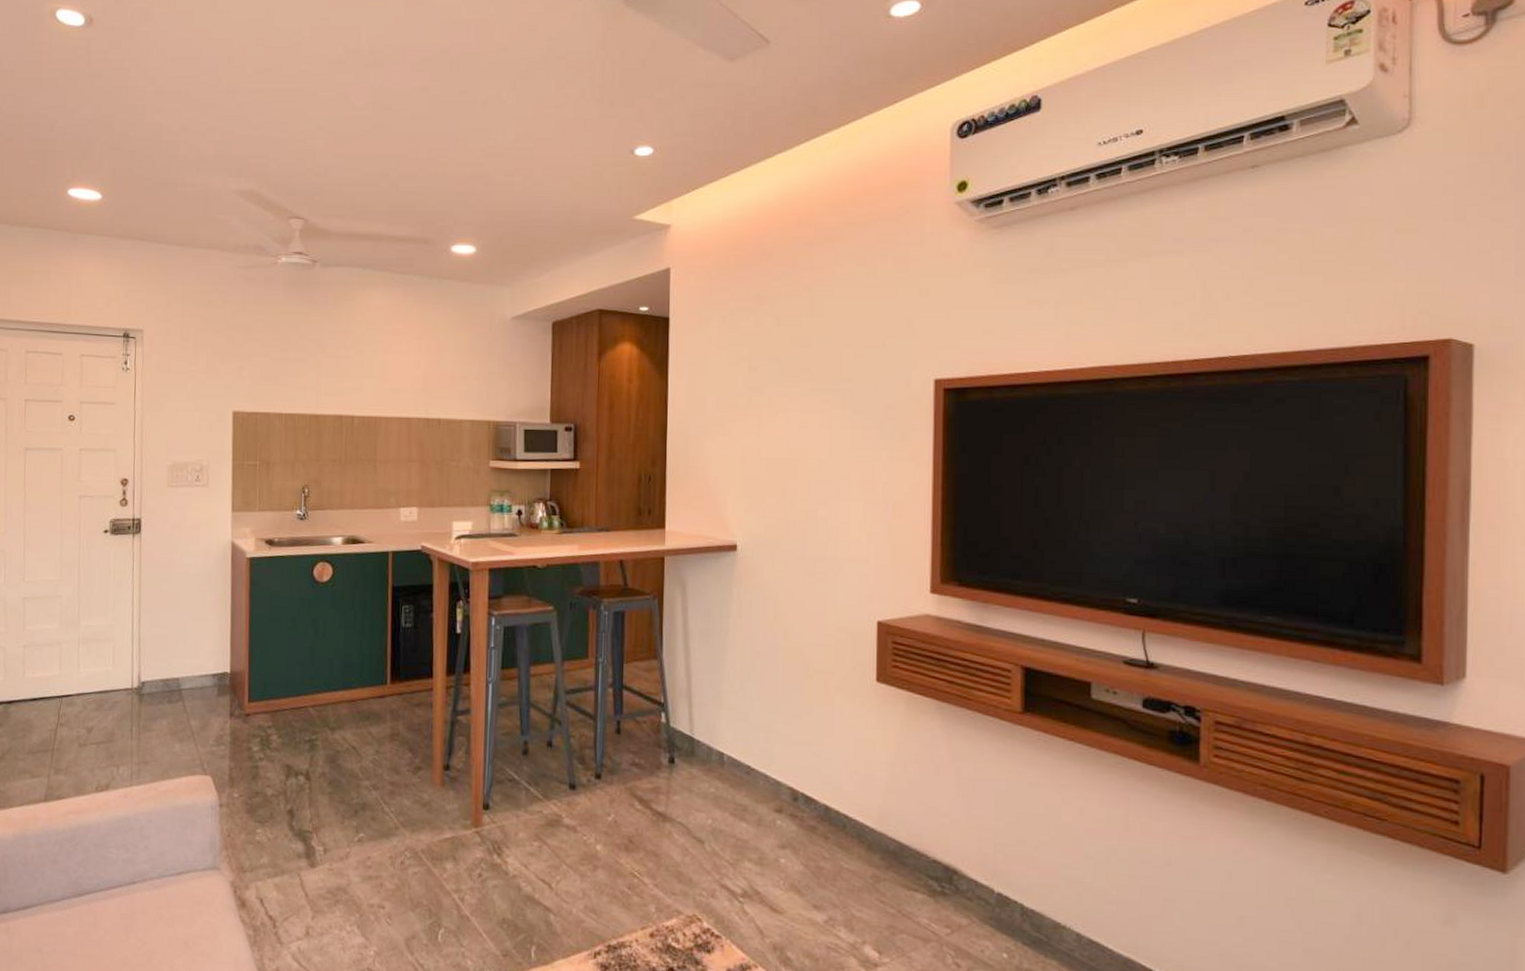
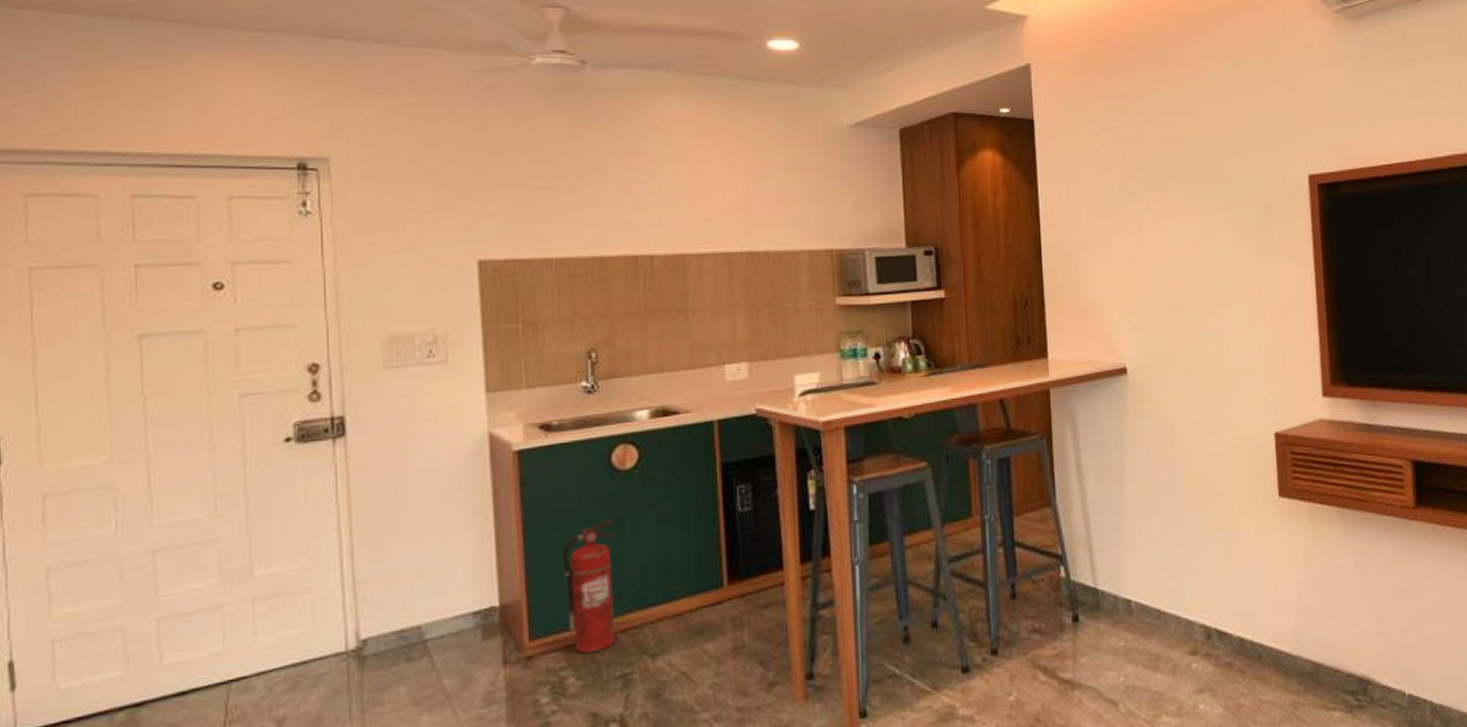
fire extinguisher: none [274,620,311,720] -> present [562,520,616,654]

